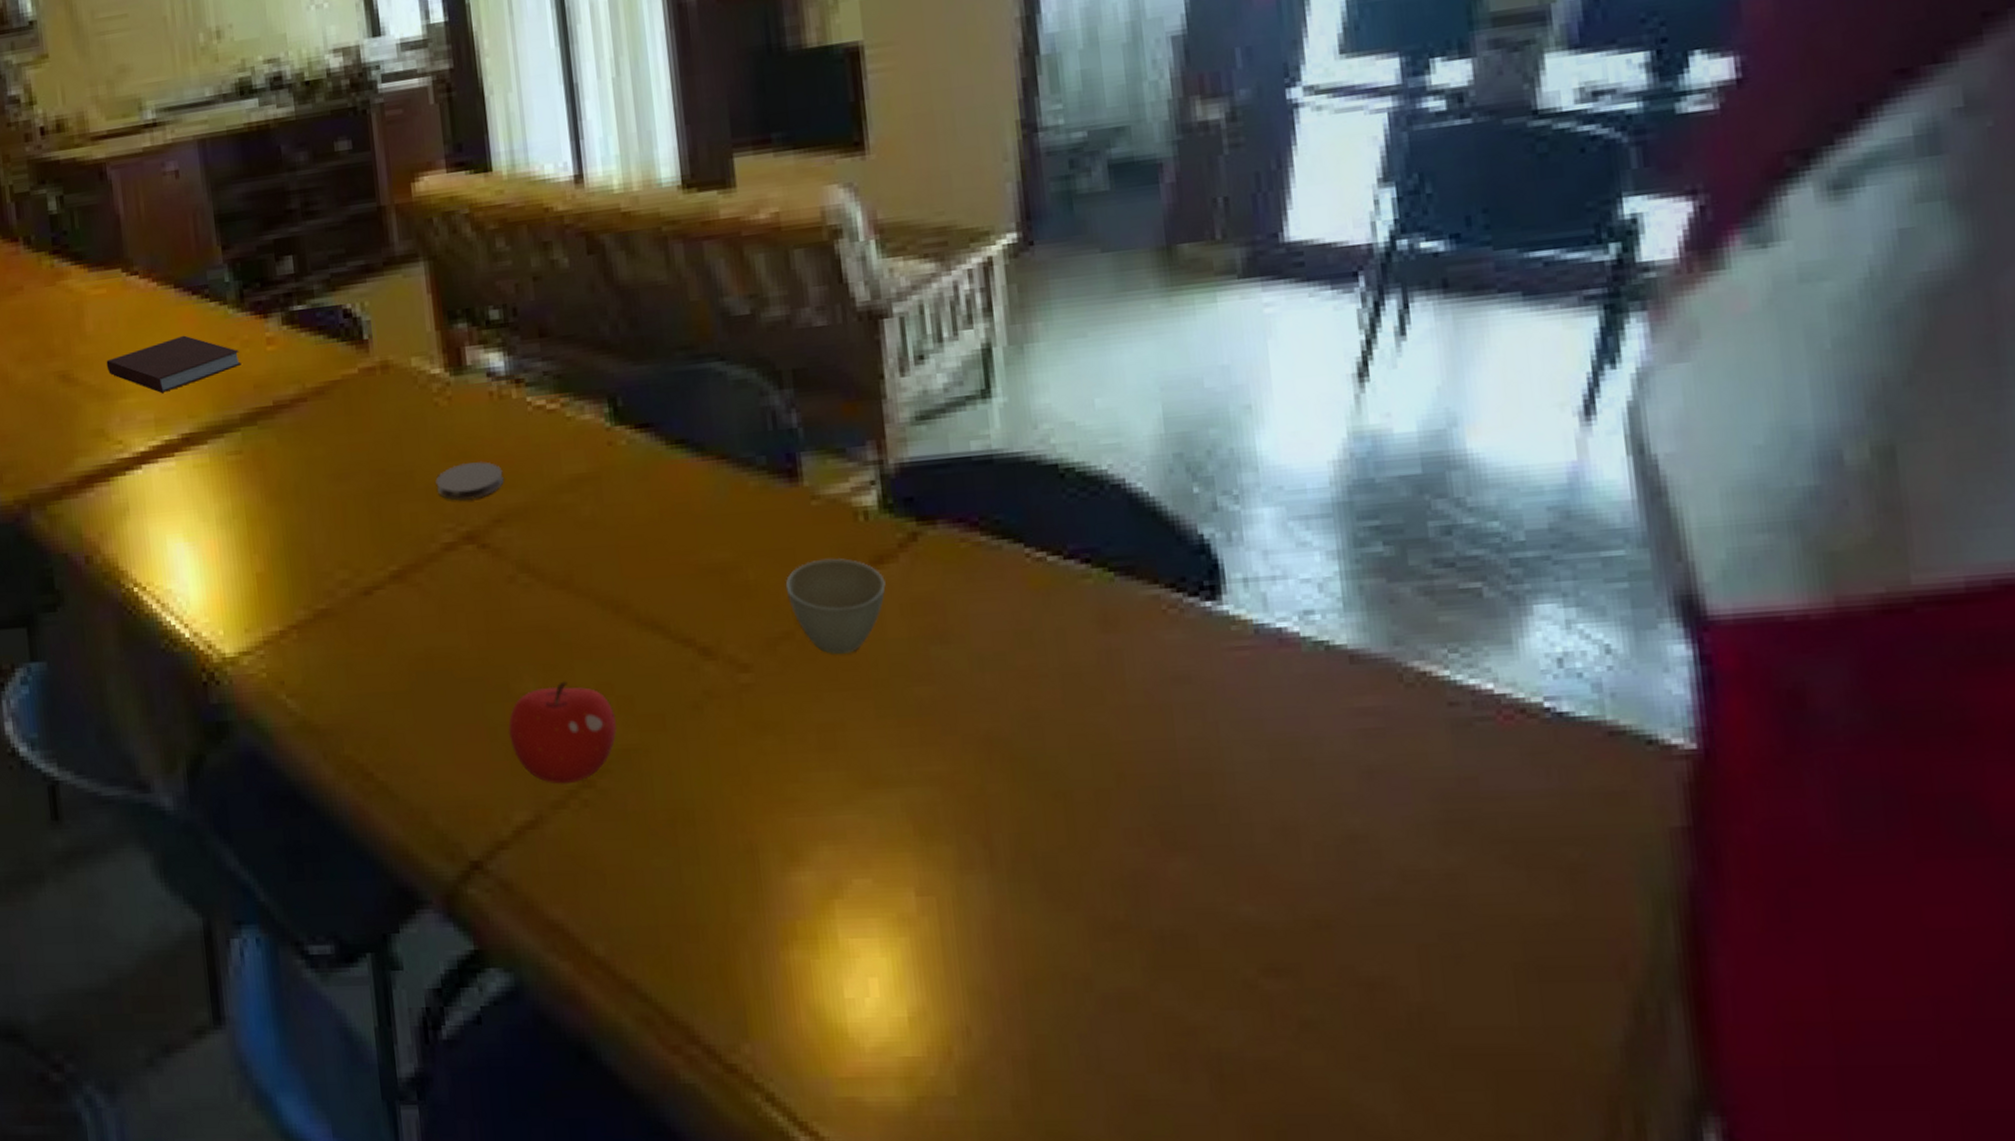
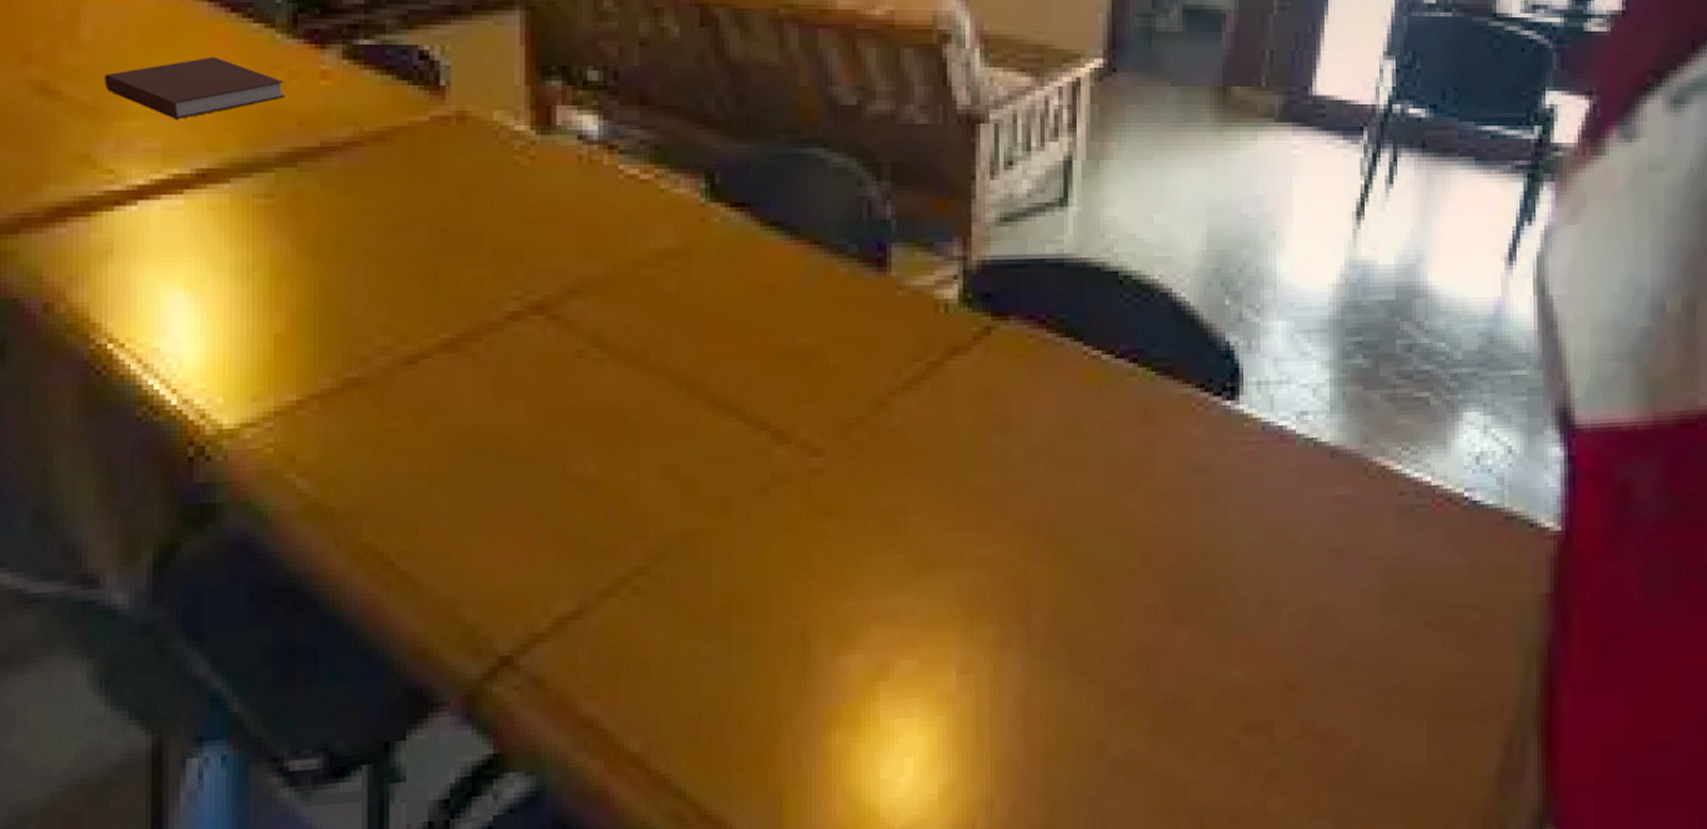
coaster: present [435,461,504,502] -> none [506,228,584,269]
fruit: present [508,681,618,785] -> none [558,463,680,572]
cup: present [785,557,886,655] -> none [864,347,958,442]

